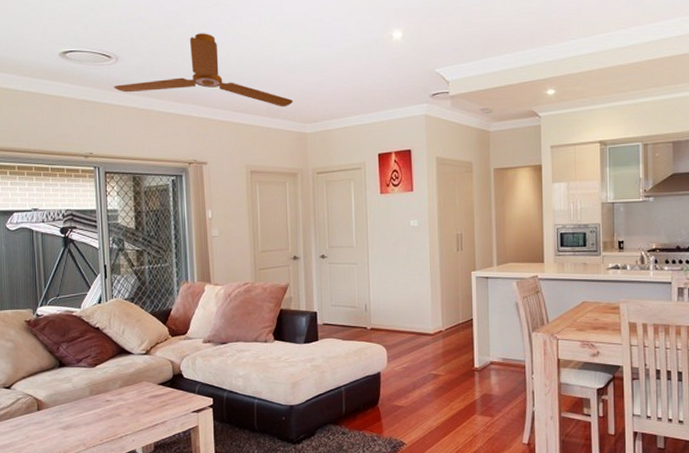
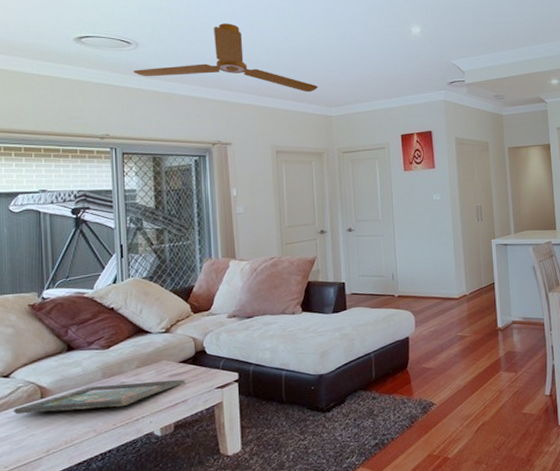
decorative tray: none [14,401,164,424] -> present [13,379,186,415]

